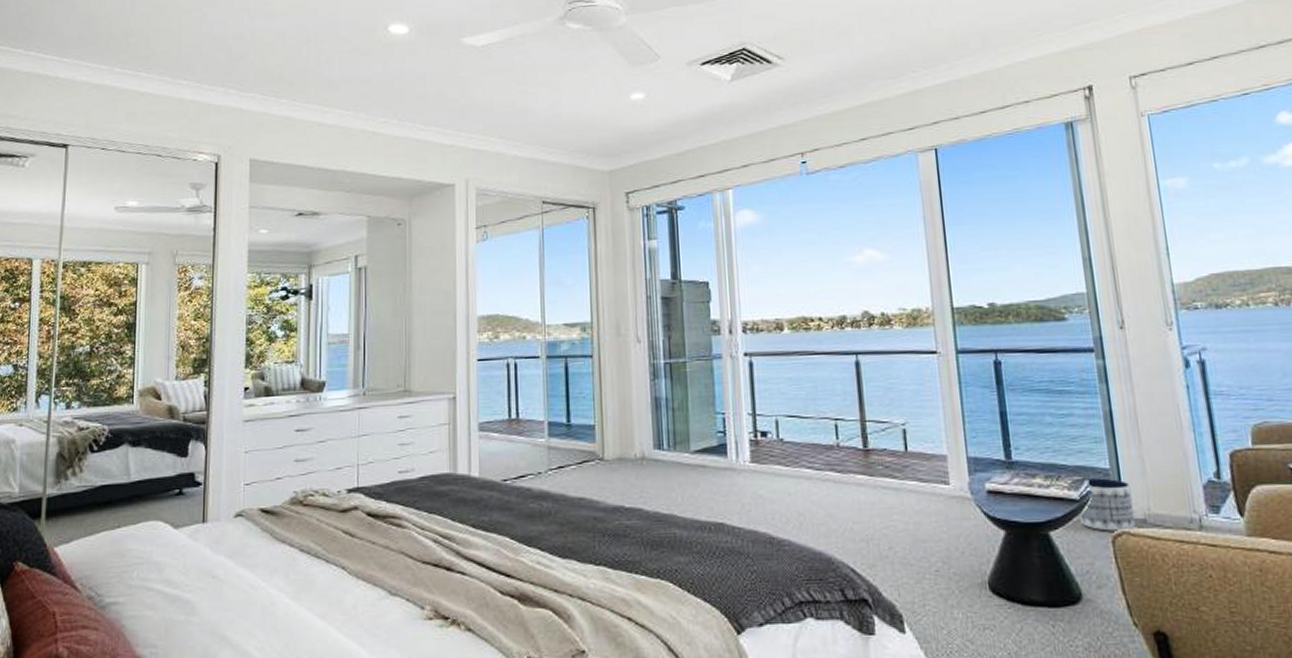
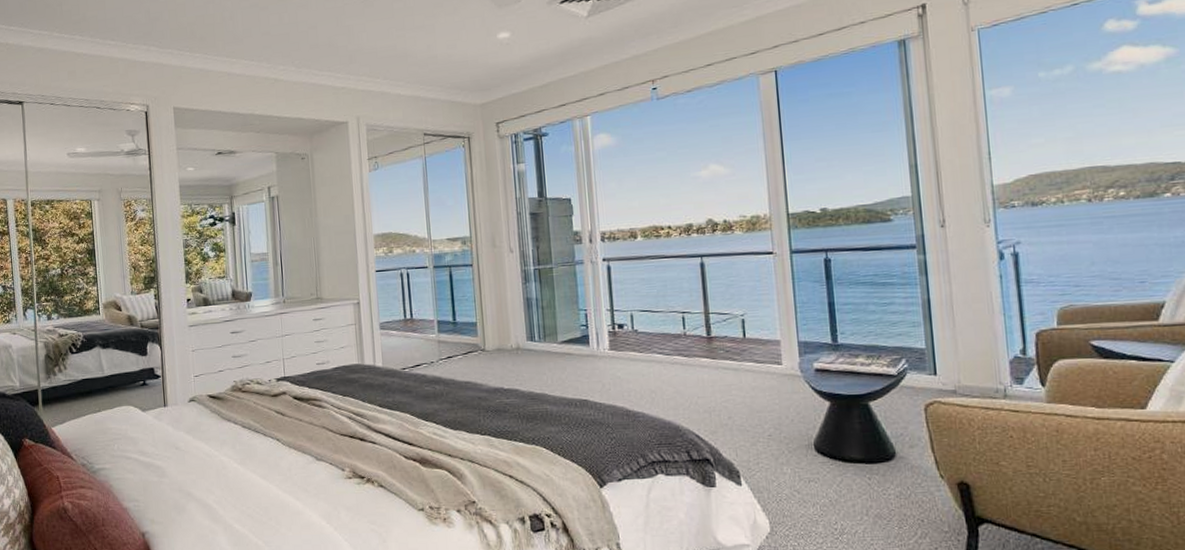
planter: present [1080,478,1136,531] -> none [897,356,946,401]

